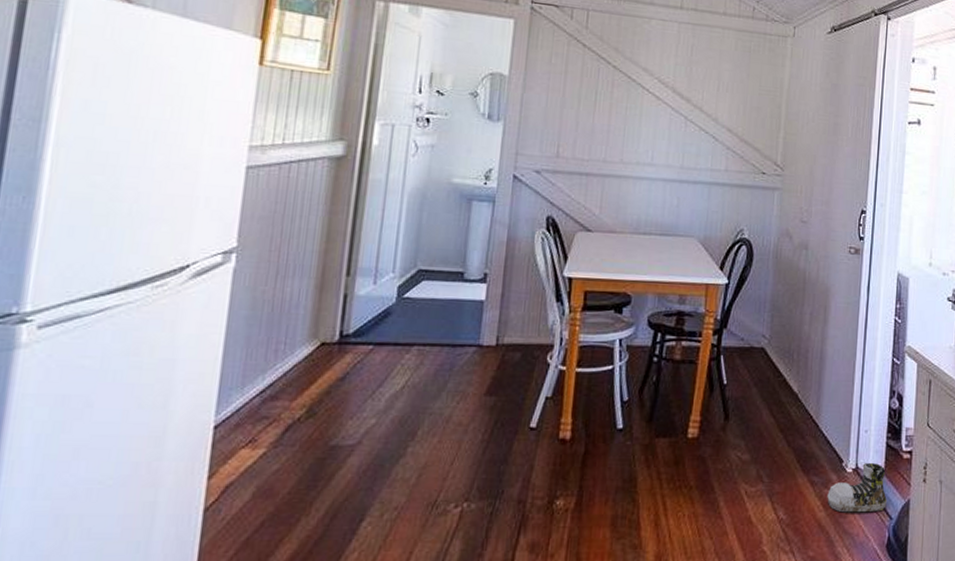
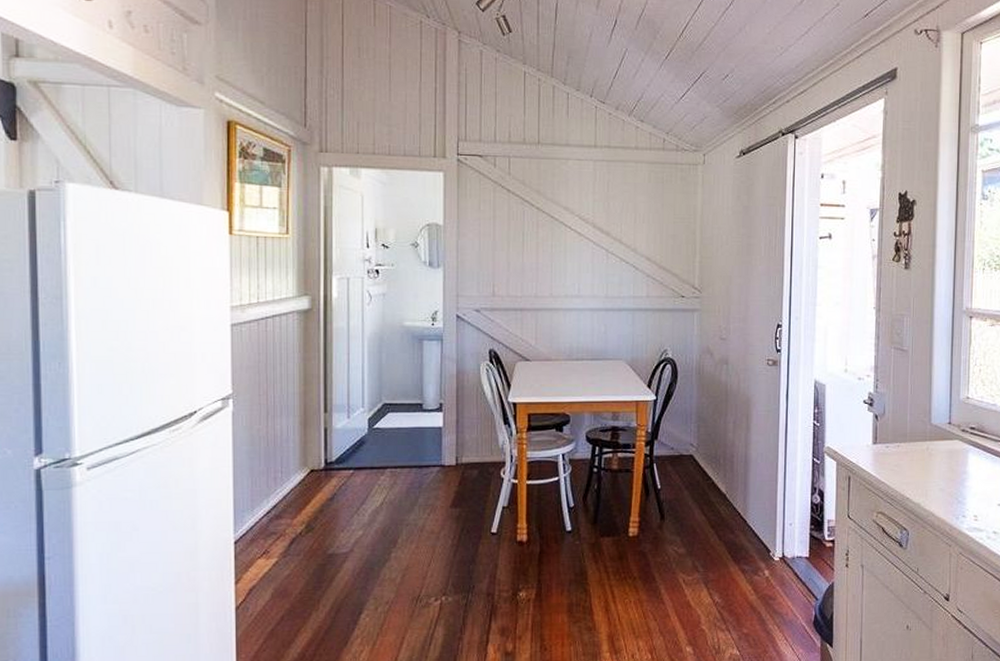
shoe: present [827,463,887,513] -> none [757,552,812,596]

